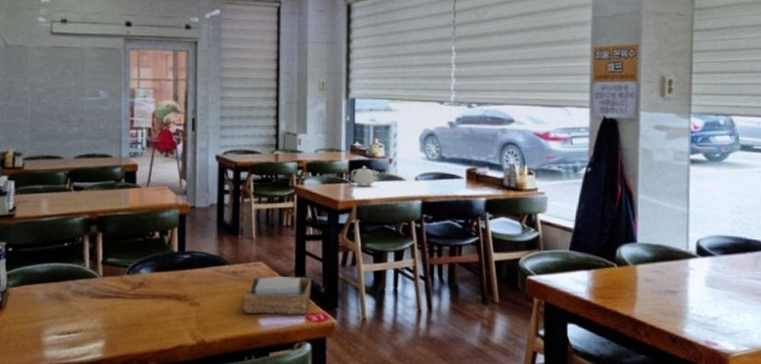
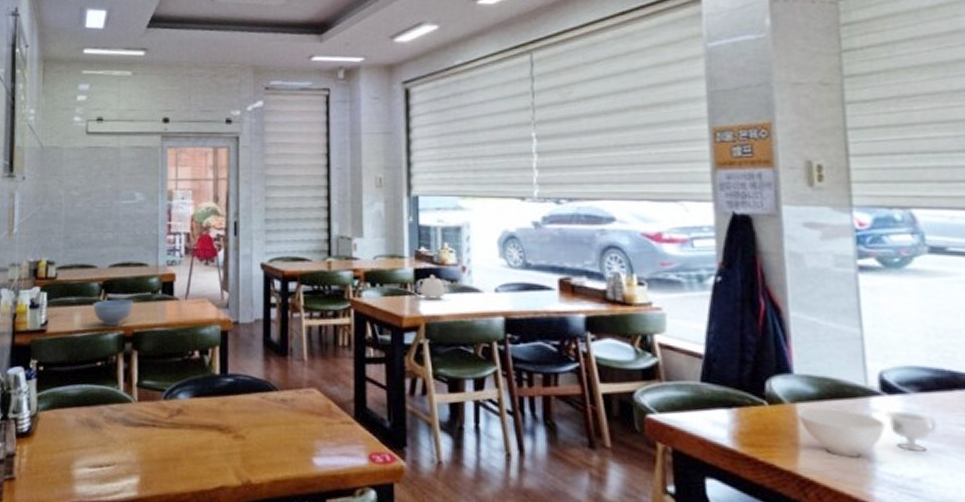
soup bowl: none [59,187,99,211] -> present [93,299,134,326]
napkin holder: present [243,275,312,315] -> none [294,405,375,454]
bowl: none [637,268,698,305] -> present [796,407,886,459]
teacup: none [698,269,732,298] -> present [885,411,937,452]

